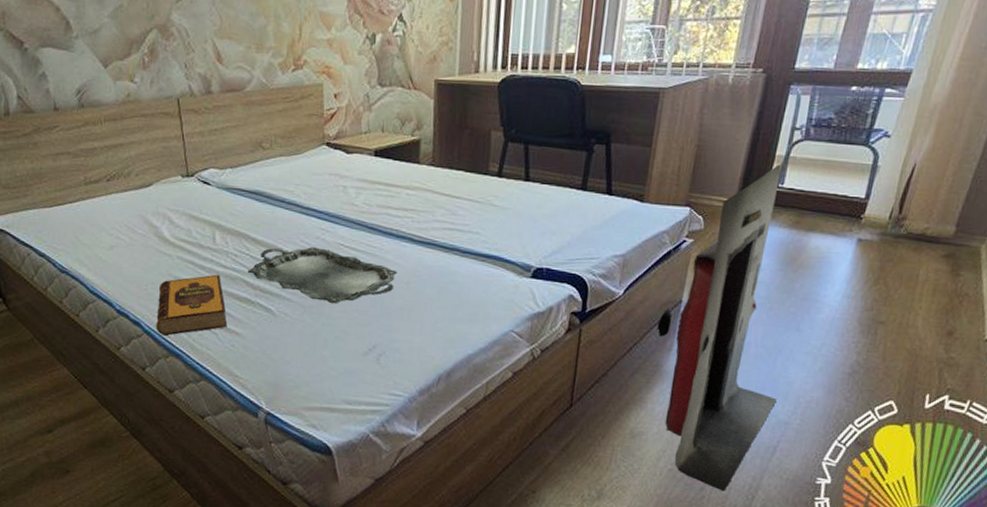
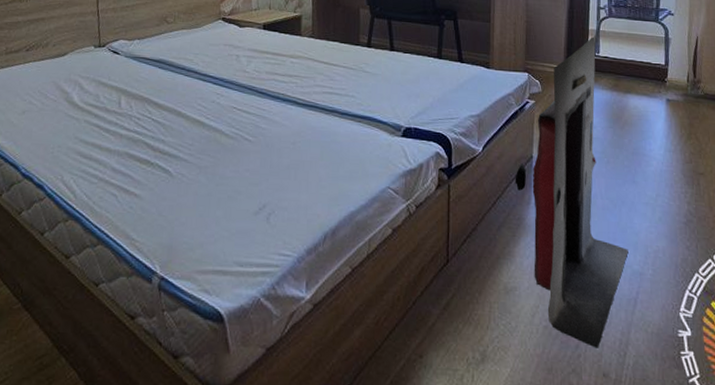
hardback book: present [156,274,228,337] -> none [58,137,127,200]
serving tray: present [247,247,397,304] -> none [149,110,284,164]

